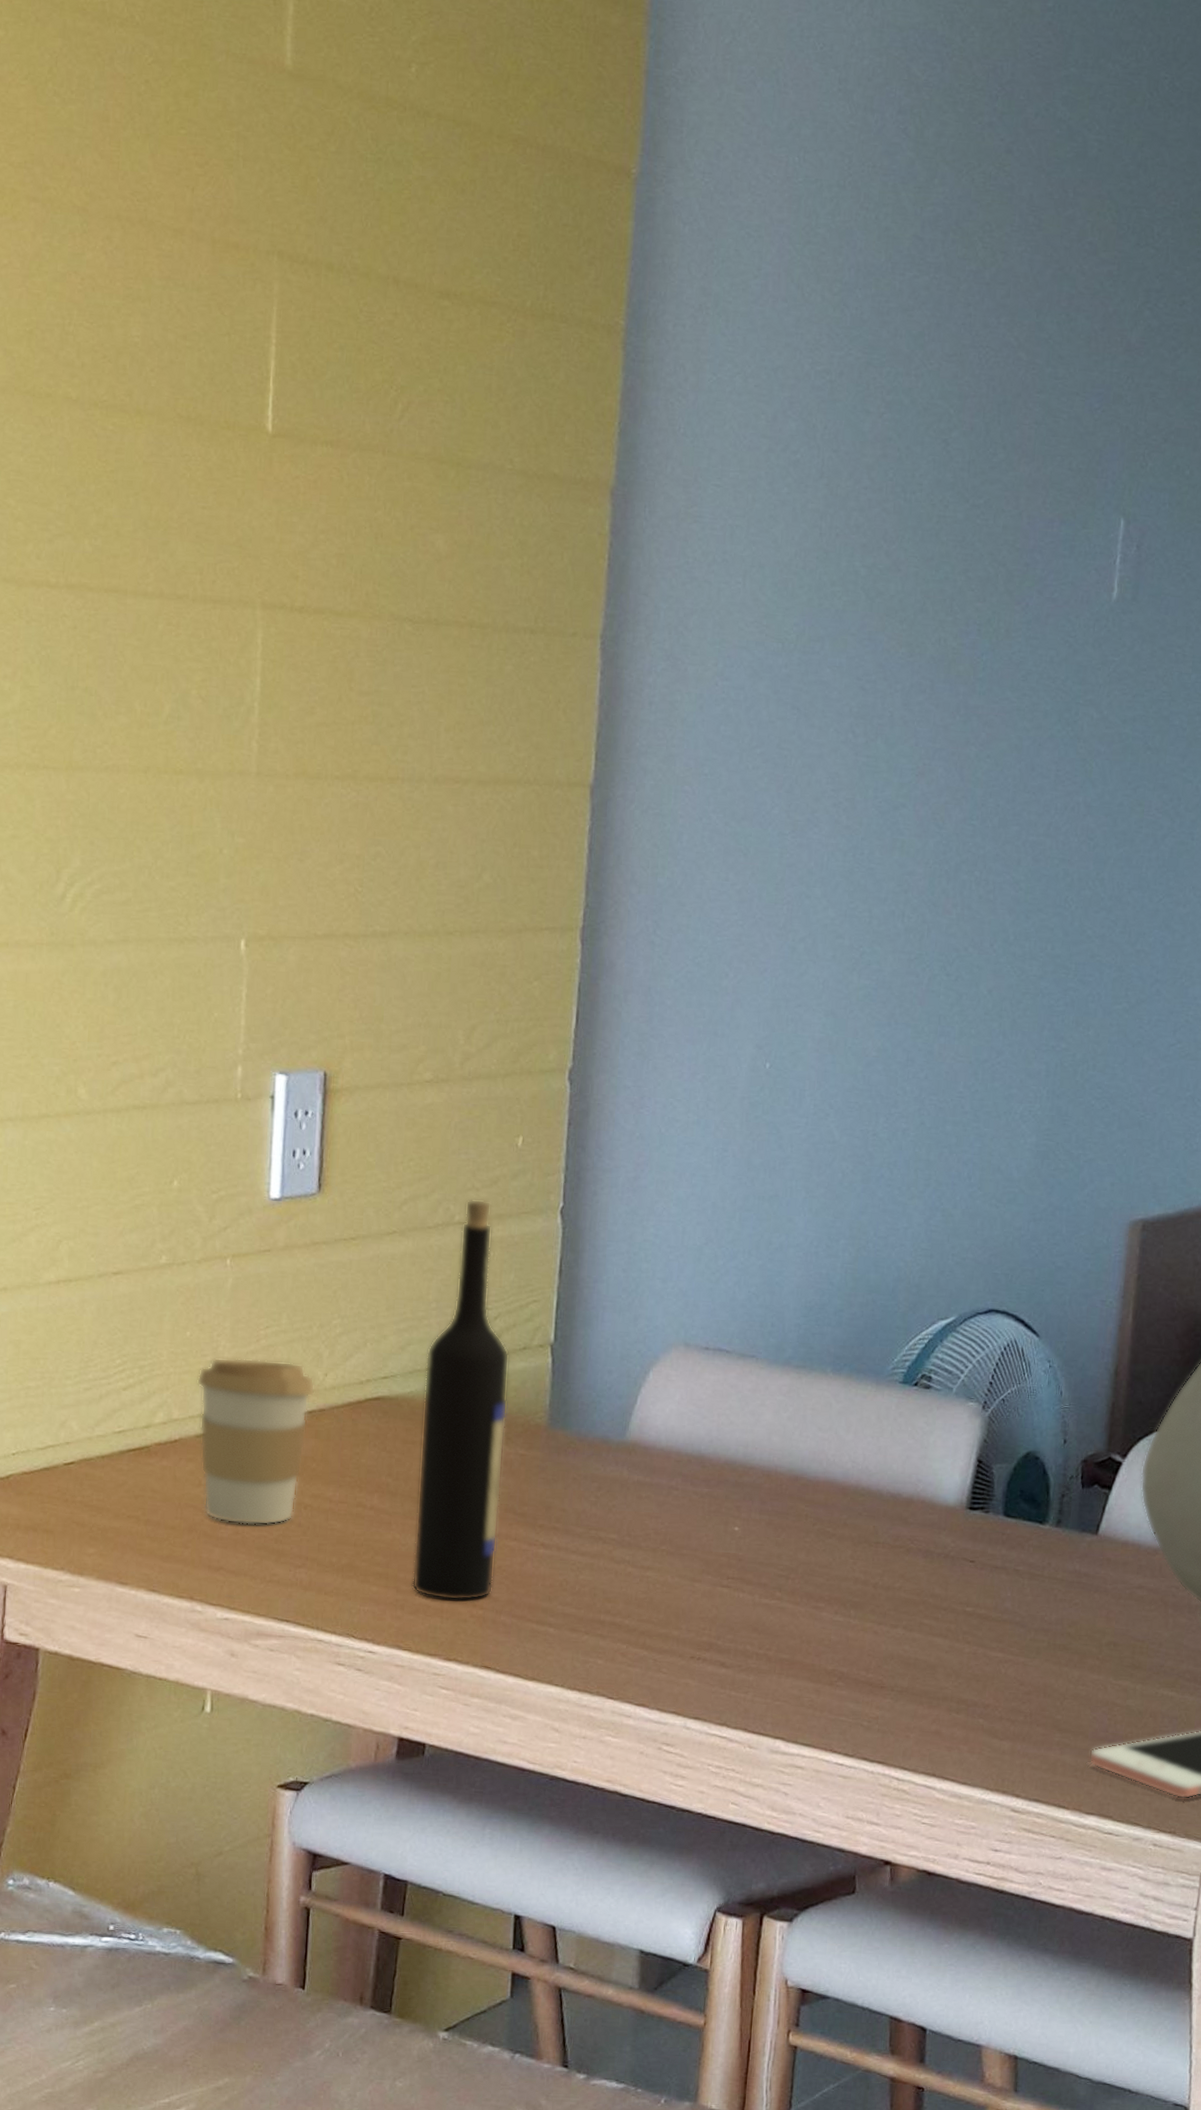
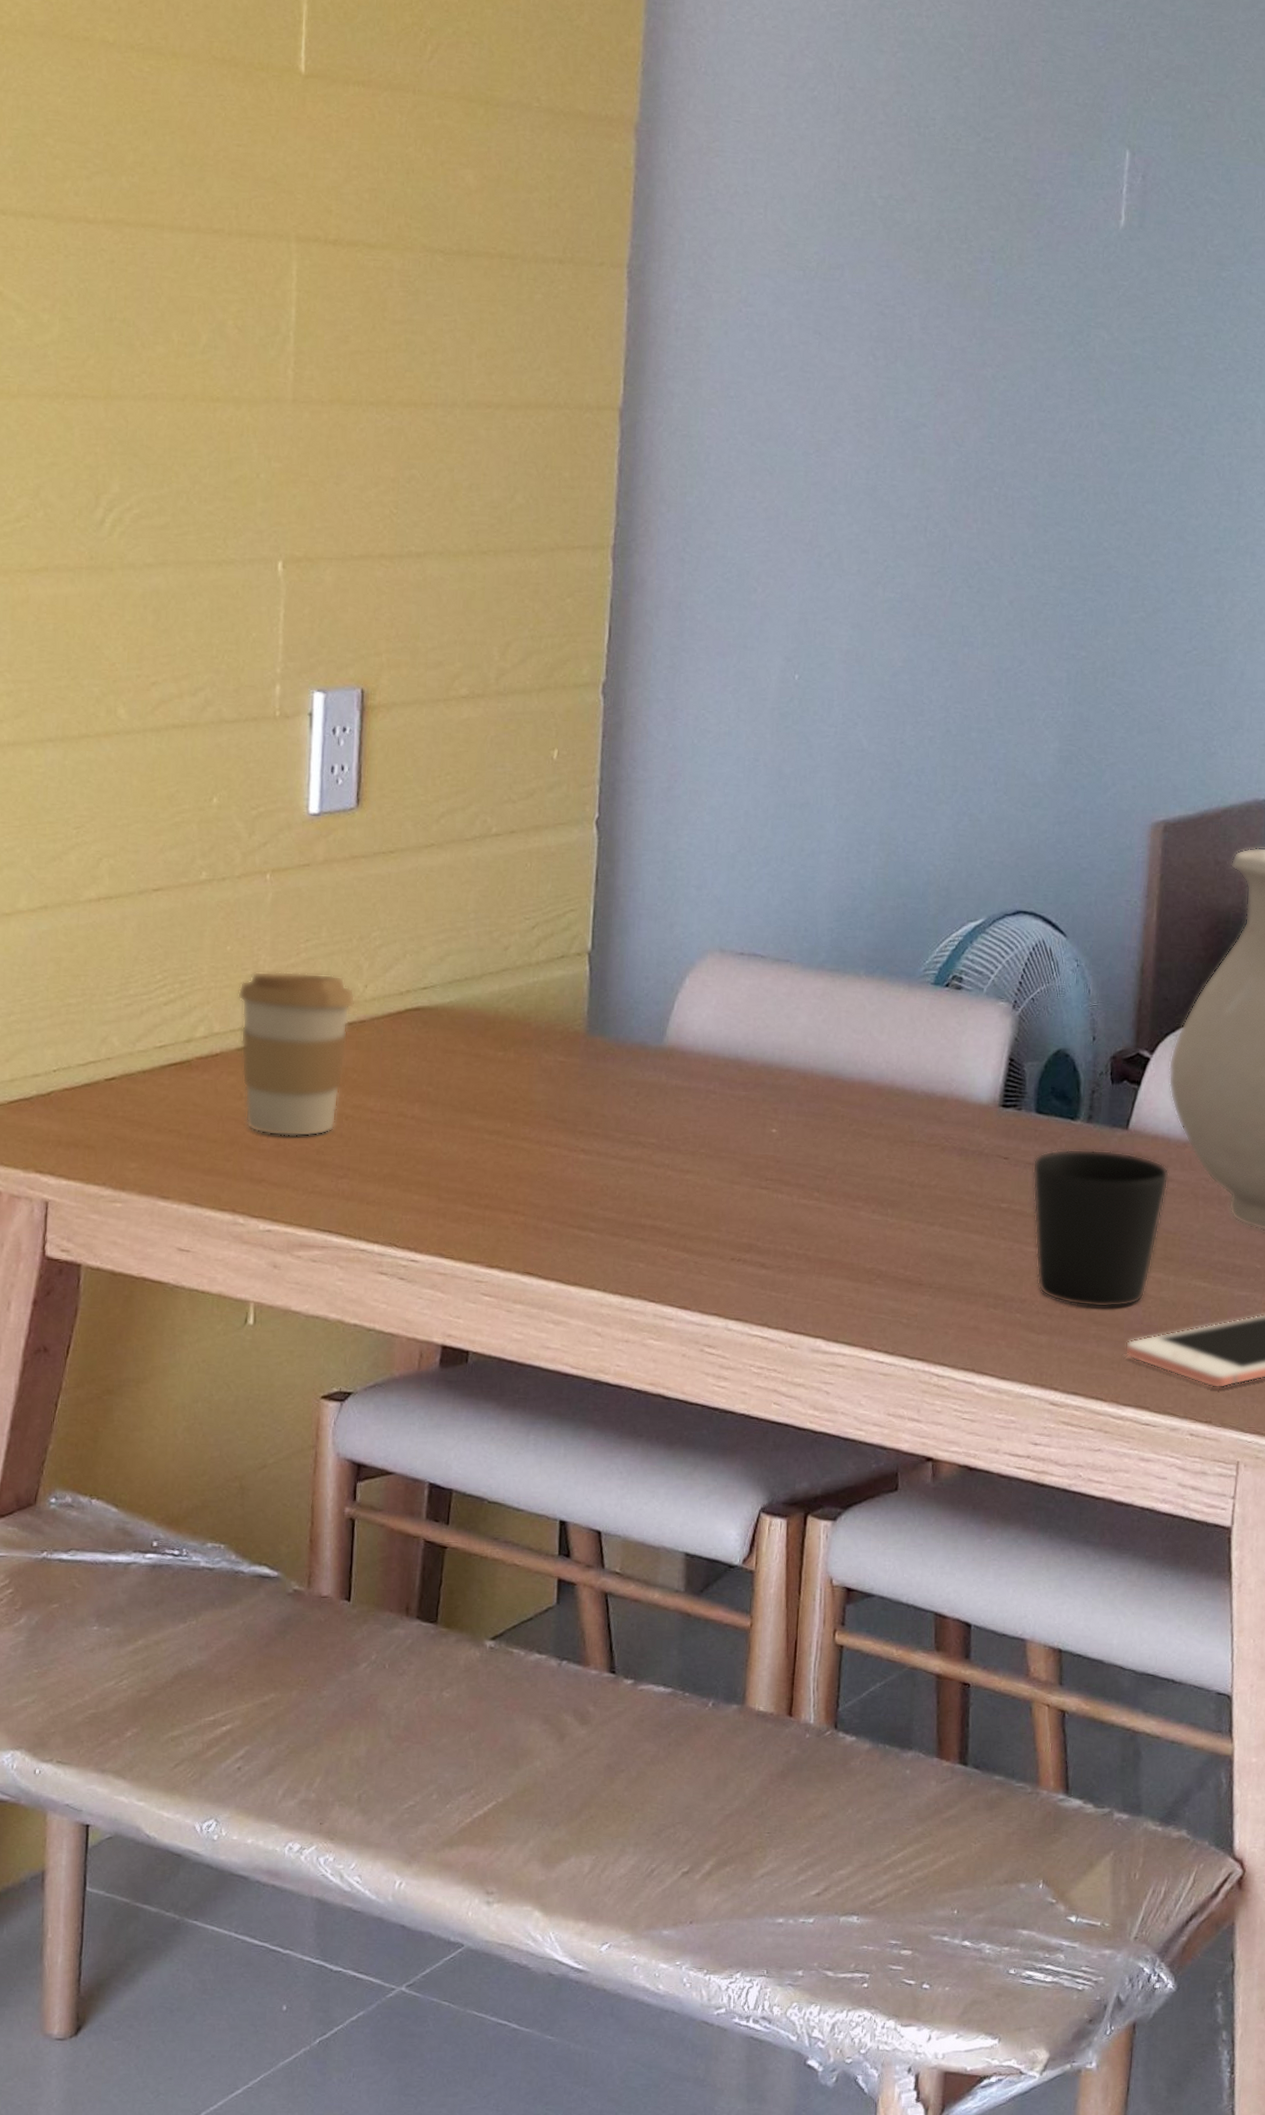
wine bottle: present [411,1199,510,1601] -> none [453,811,548,1208]
cup: none [998,1553,1139,1716] -> present [1032,1149,1170,1308]

